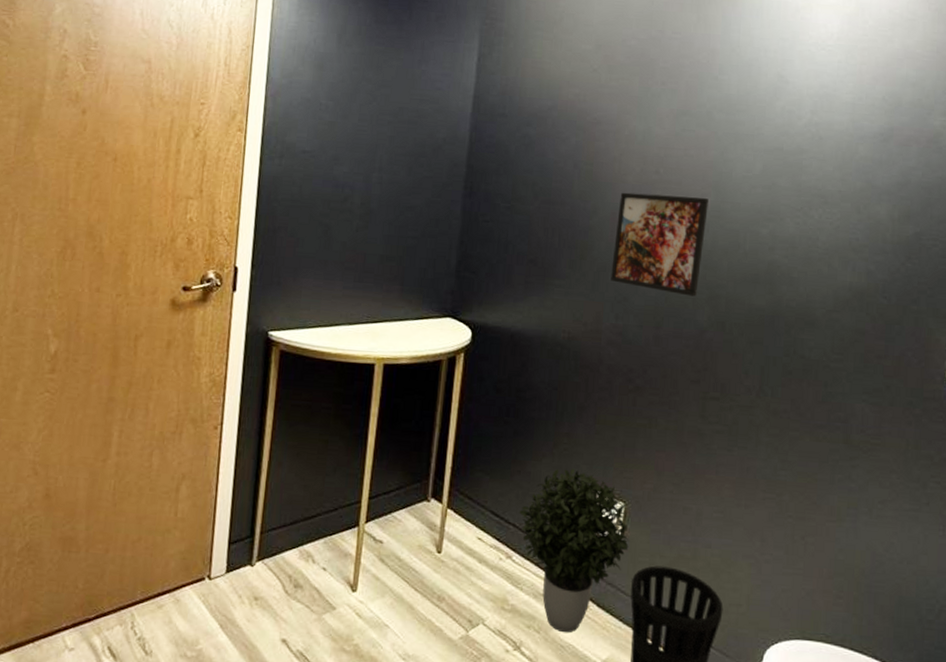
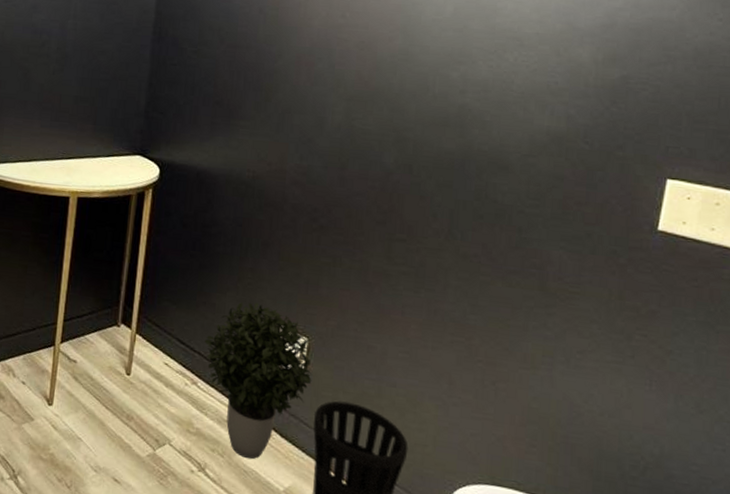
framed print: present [611,192,709,297] -> none [295,36,396,139]

